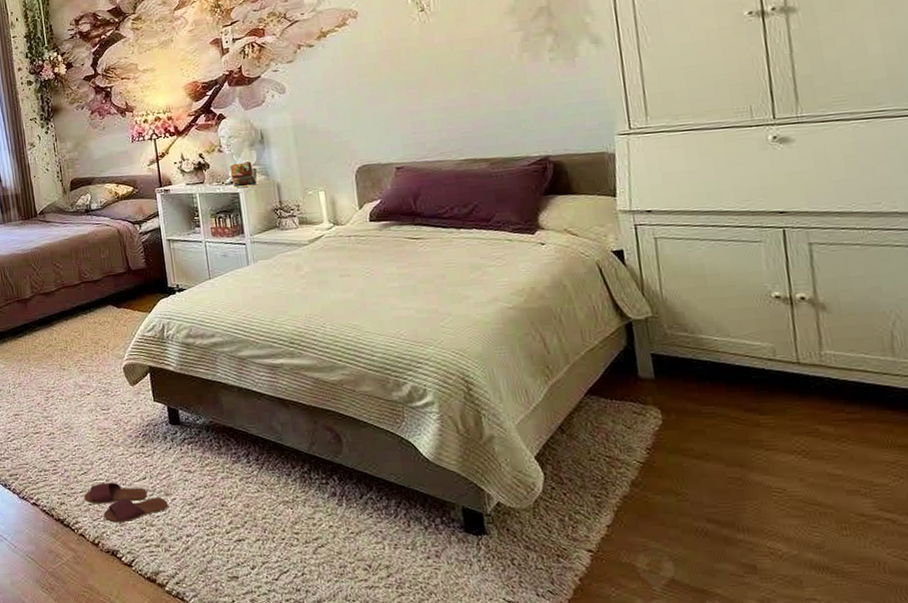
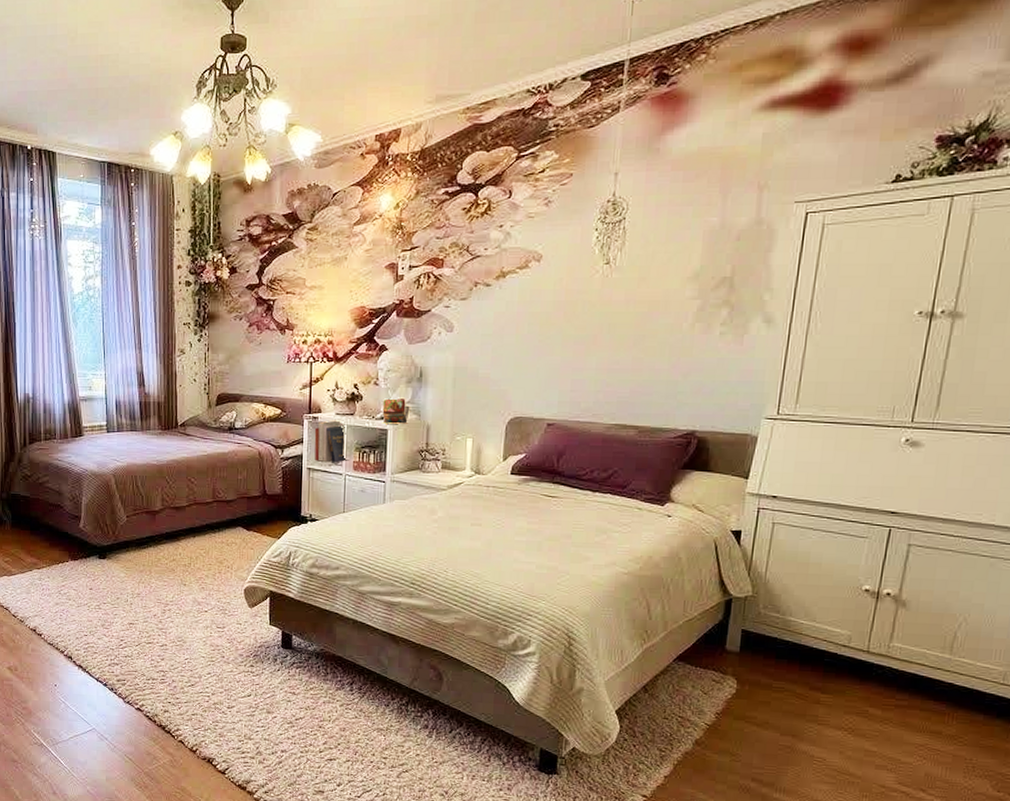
slippers: present [83,482,168,523] -> none [188,695,268,734]
books: none [169,190,207,232] -> present [315,420,349,463]

